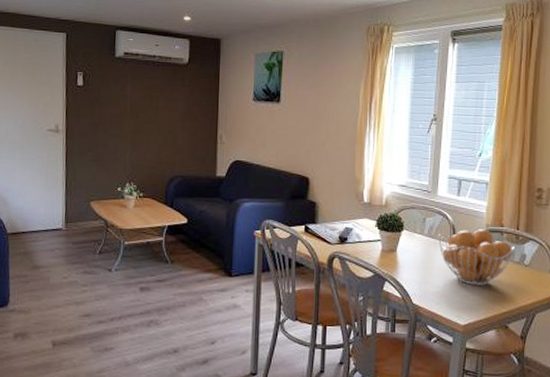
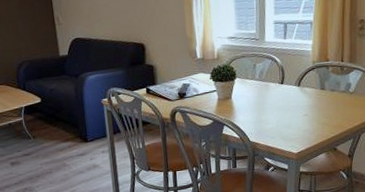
fruit basket: present [438,229,515,286] -> none [268,66,340,118]

